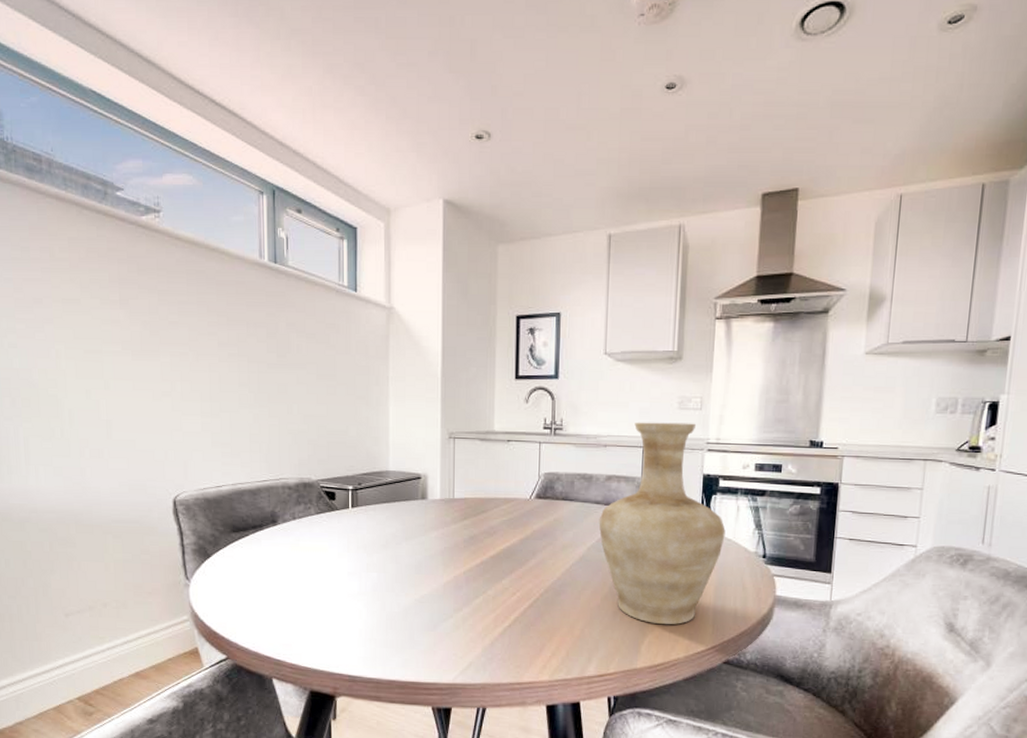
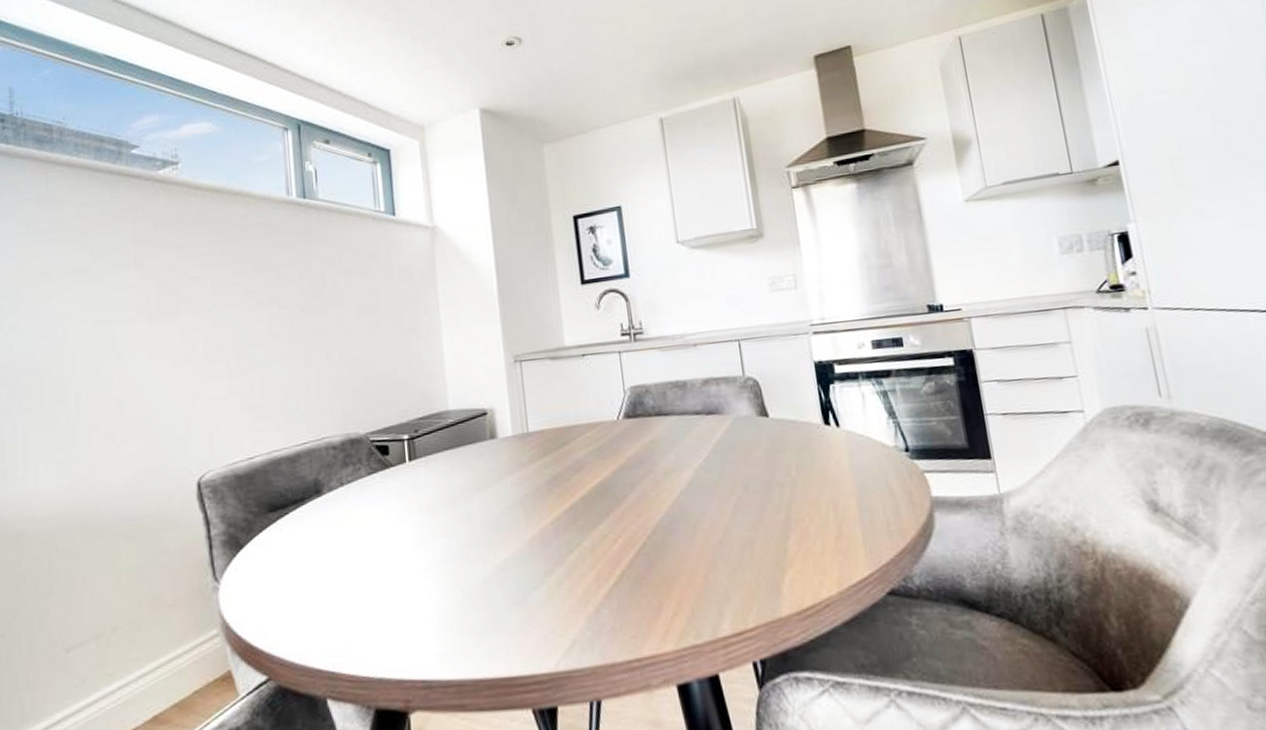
vase: present [598,422,726,625] -> none [702,304,855,555]

